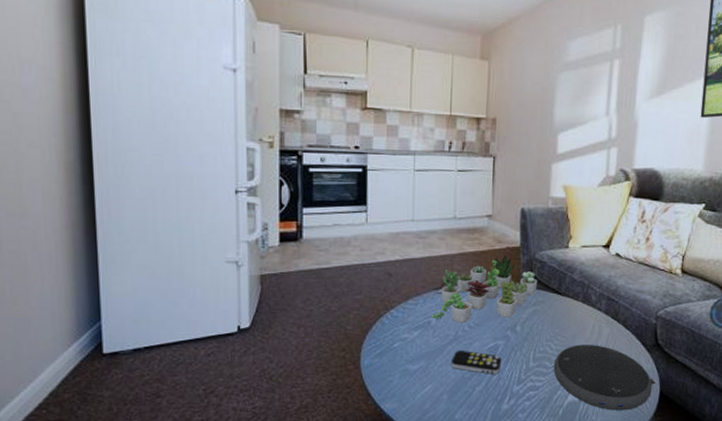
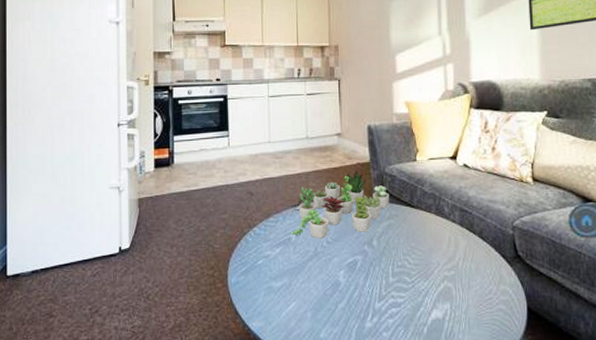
remote control: present [451,350,502,374] -> none [313,266,362,291]
speaker: present [553,345,658,410] -> none [413,258,523,328]

